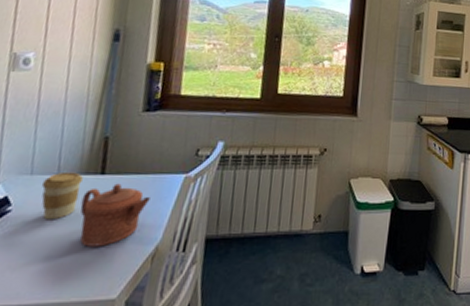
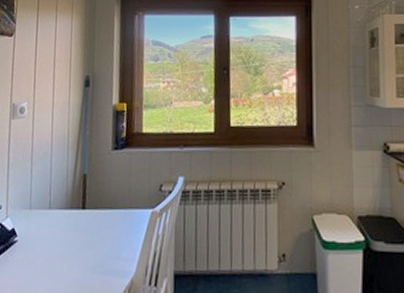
coffee cup: present [41,171,83,220] -> none [38,206,69,251]
teapot: present [80,183,150,247] -> none [68,218,123,278]

